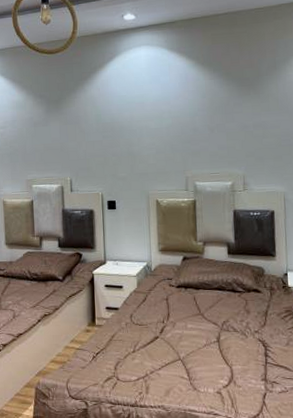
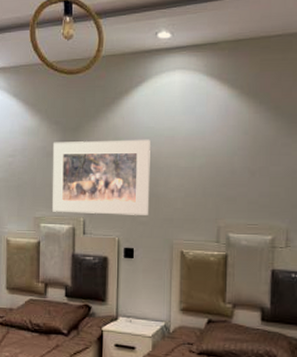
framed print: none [39,106,126,174] -> present [52,139,150,215]

